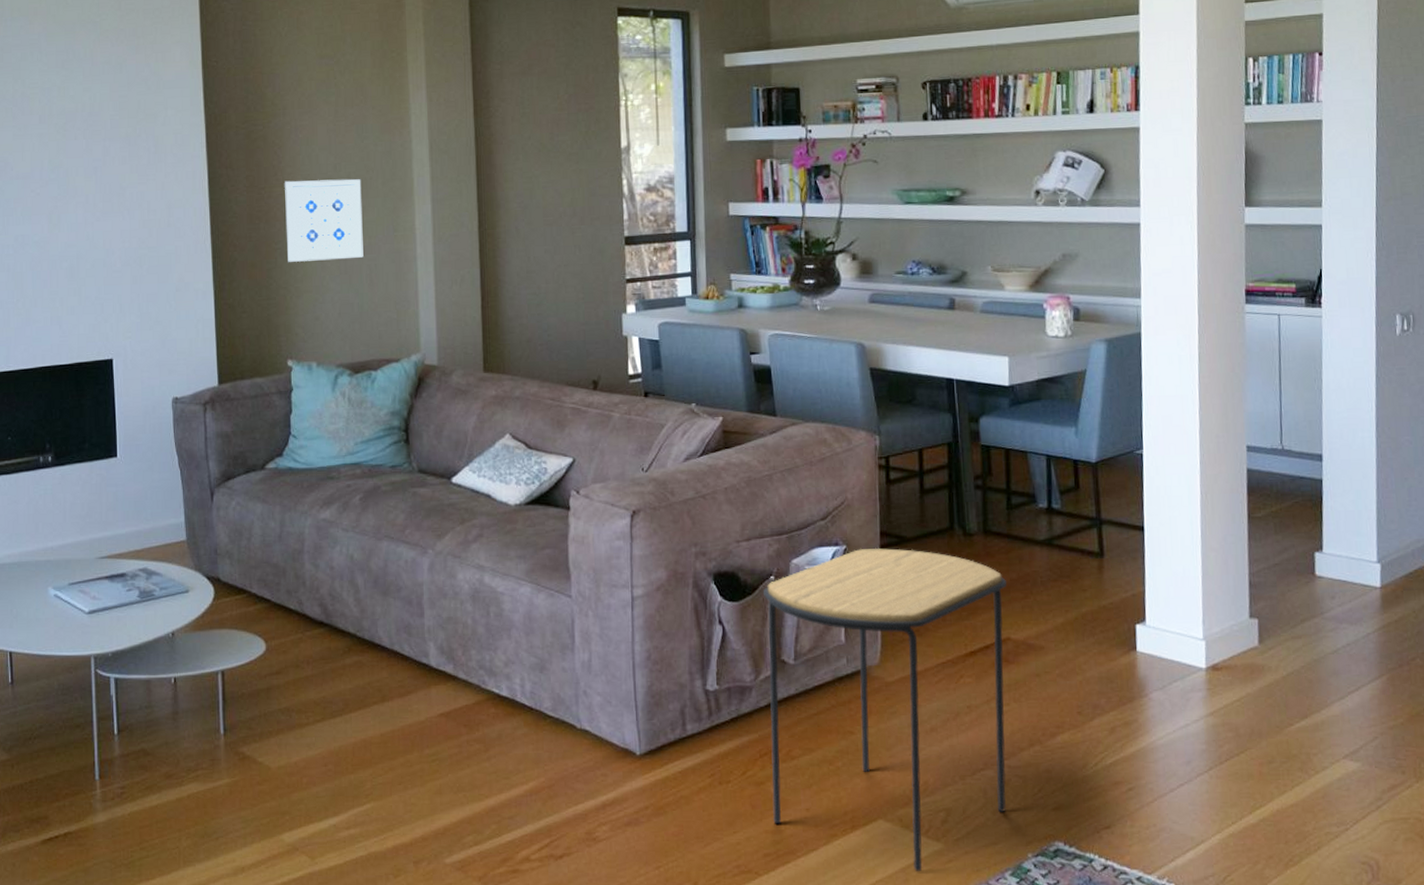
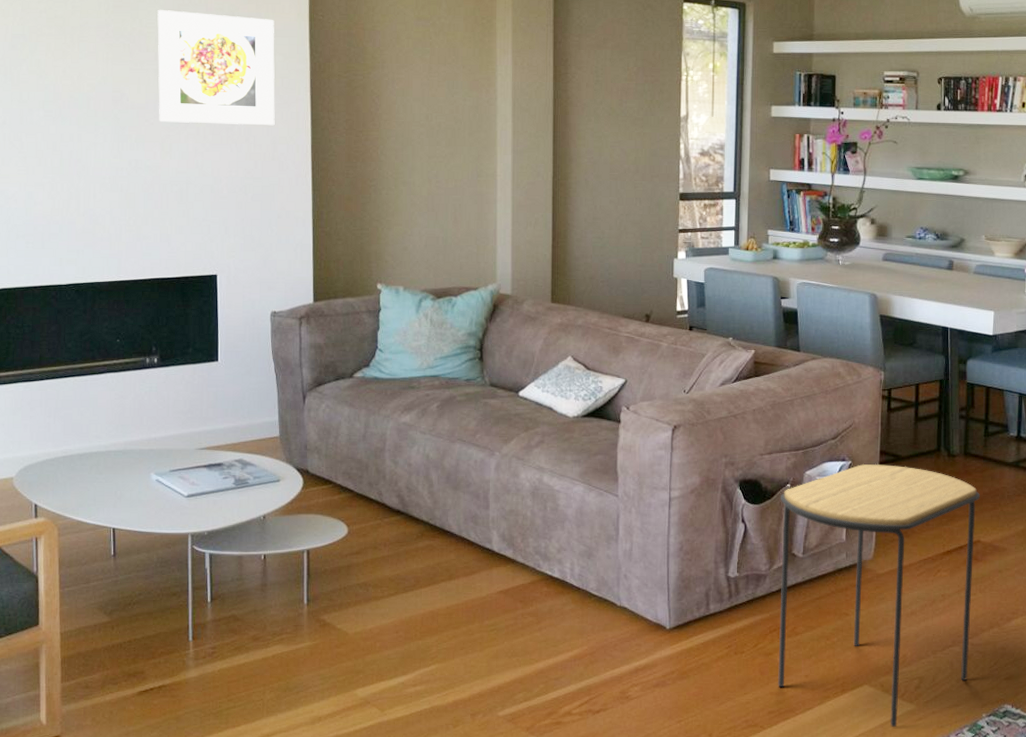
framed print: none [41,67,169,192] -> present [157,9,275,126]
wall art: present [285,179,364,262] -> none [380,126,450,198]

